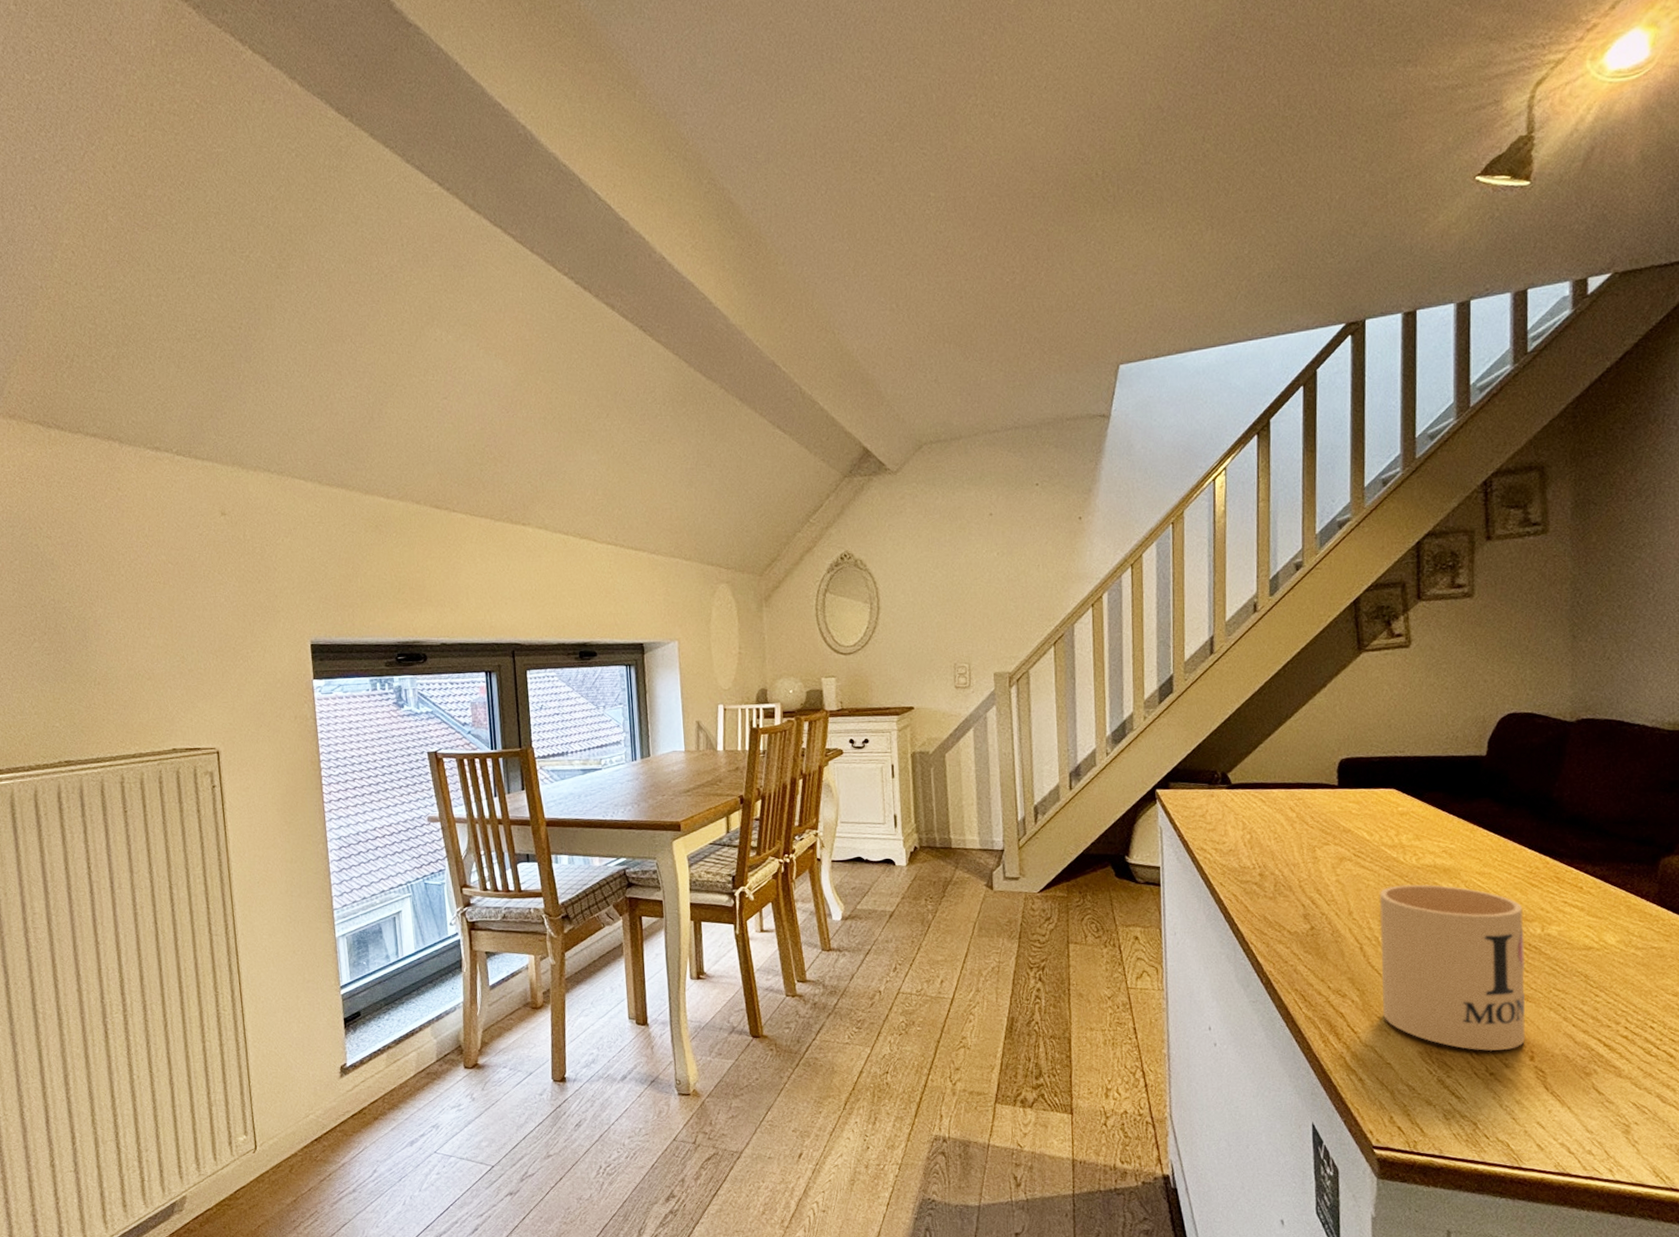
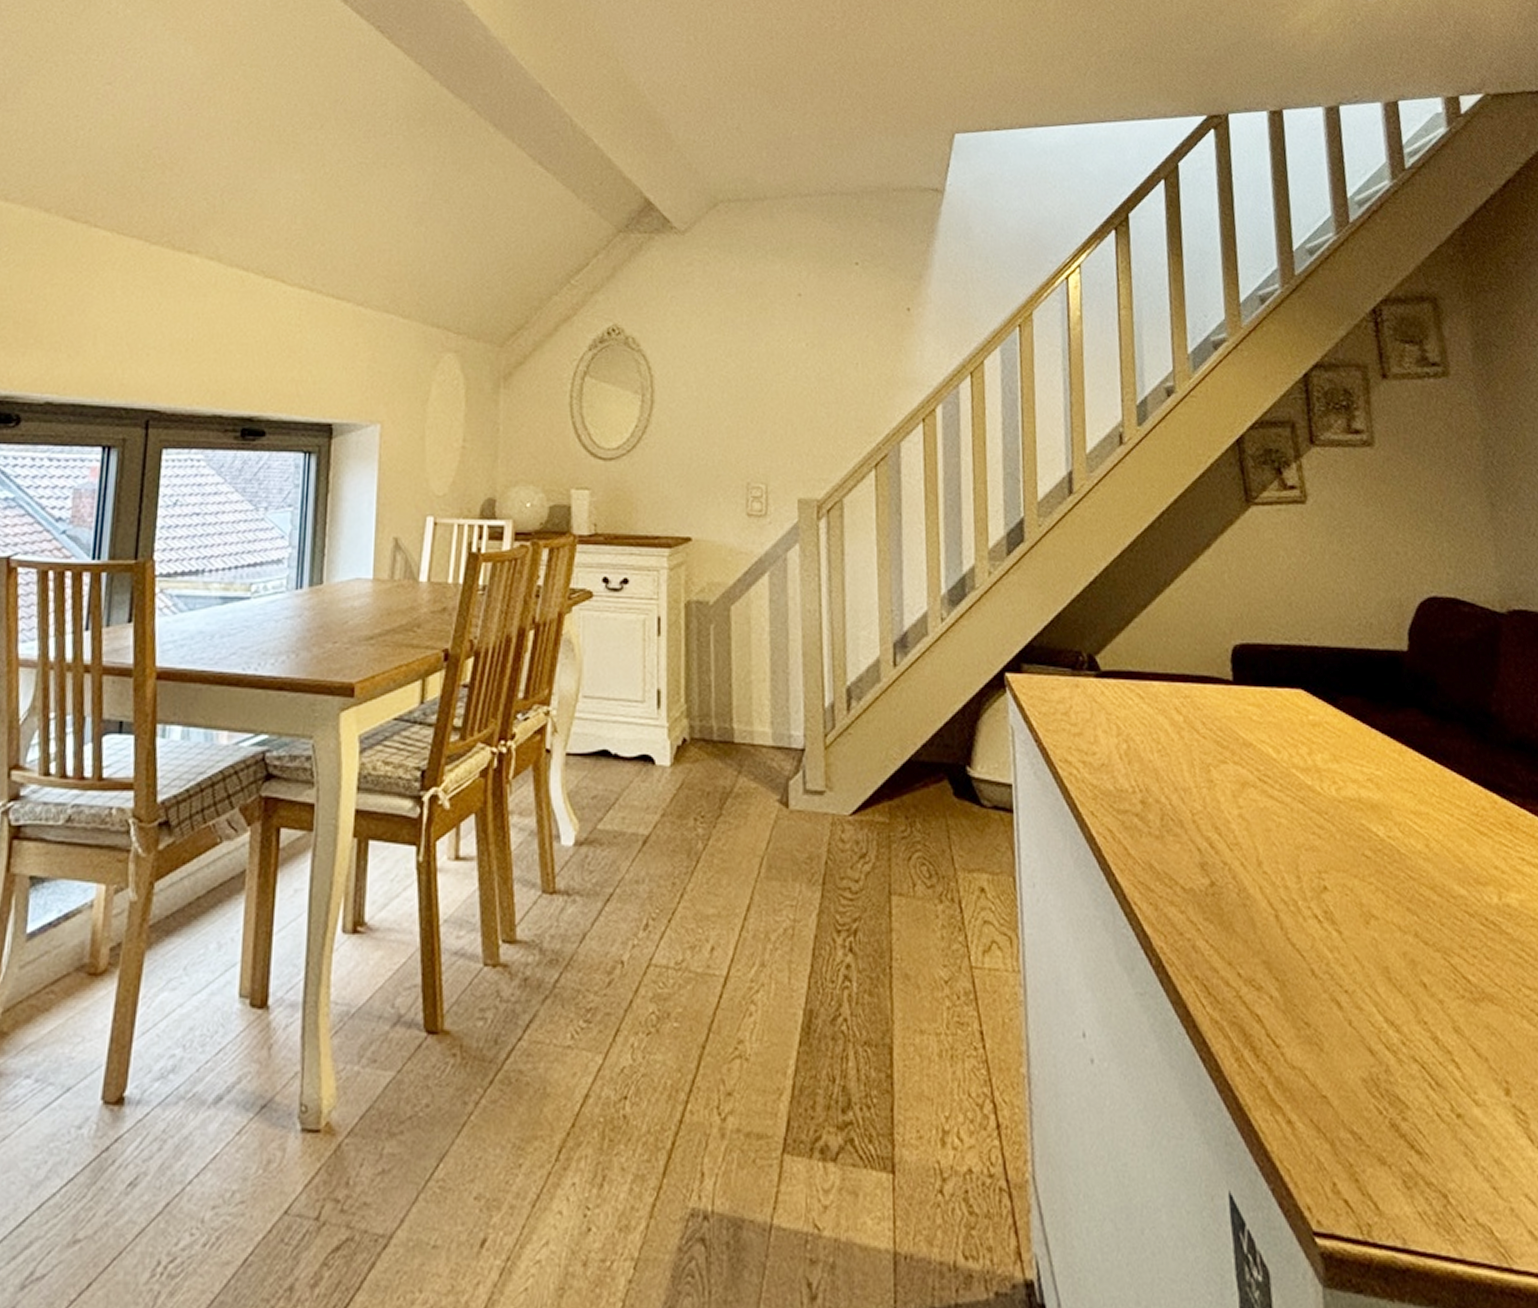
mug: present [1379,884,1526,1052] -> none [1294,825,1496,1081]

